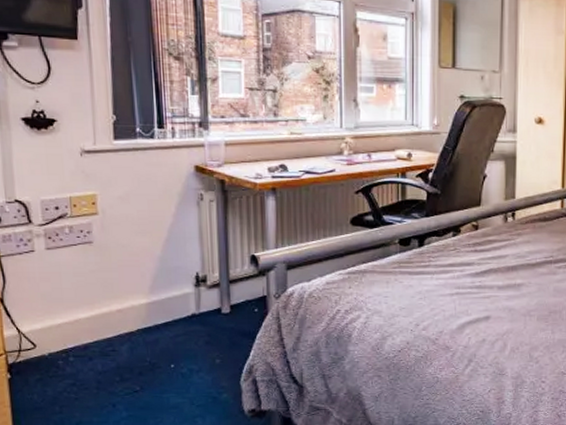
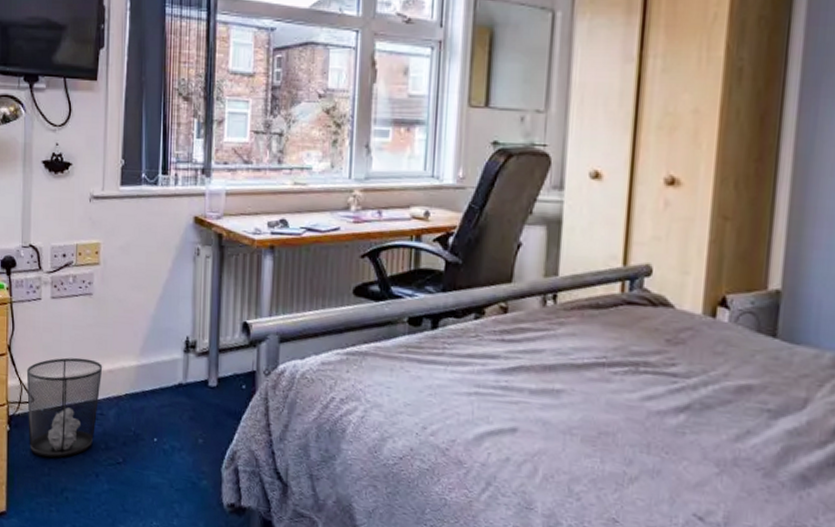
waste bin: none [24,302,111,398] -> present [26,357,103,459]

